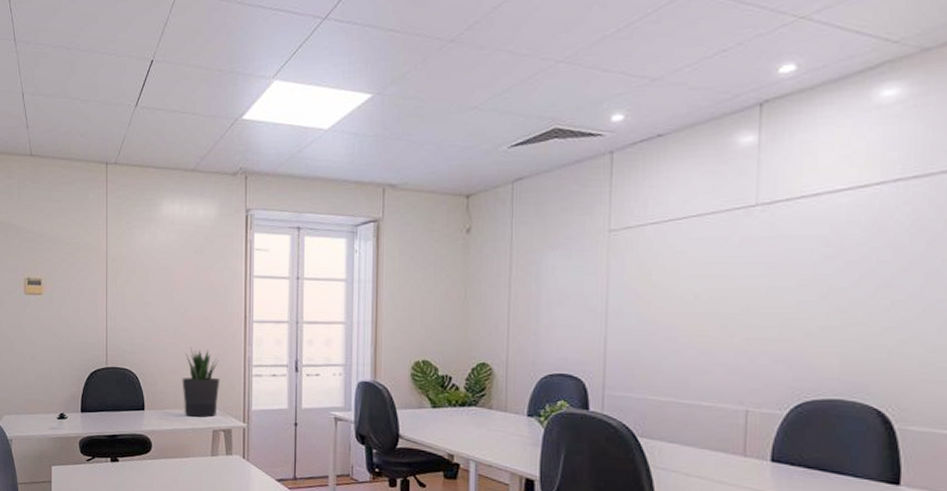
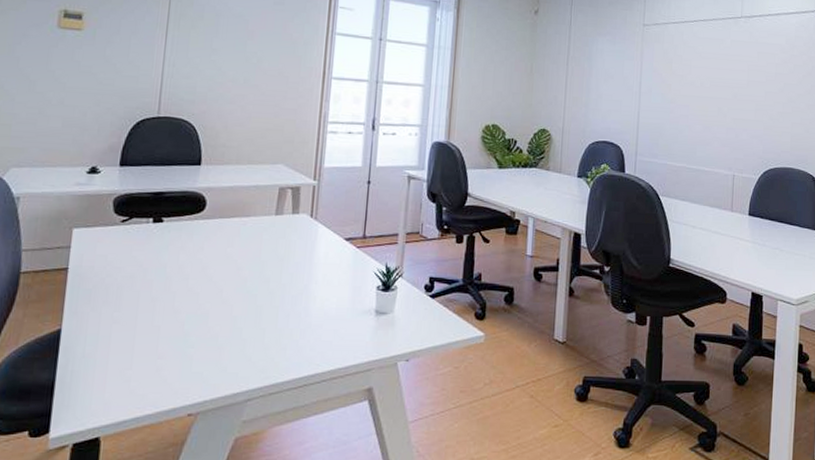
planter: present [182,347,220,417] -> none [248,99,292,174]

